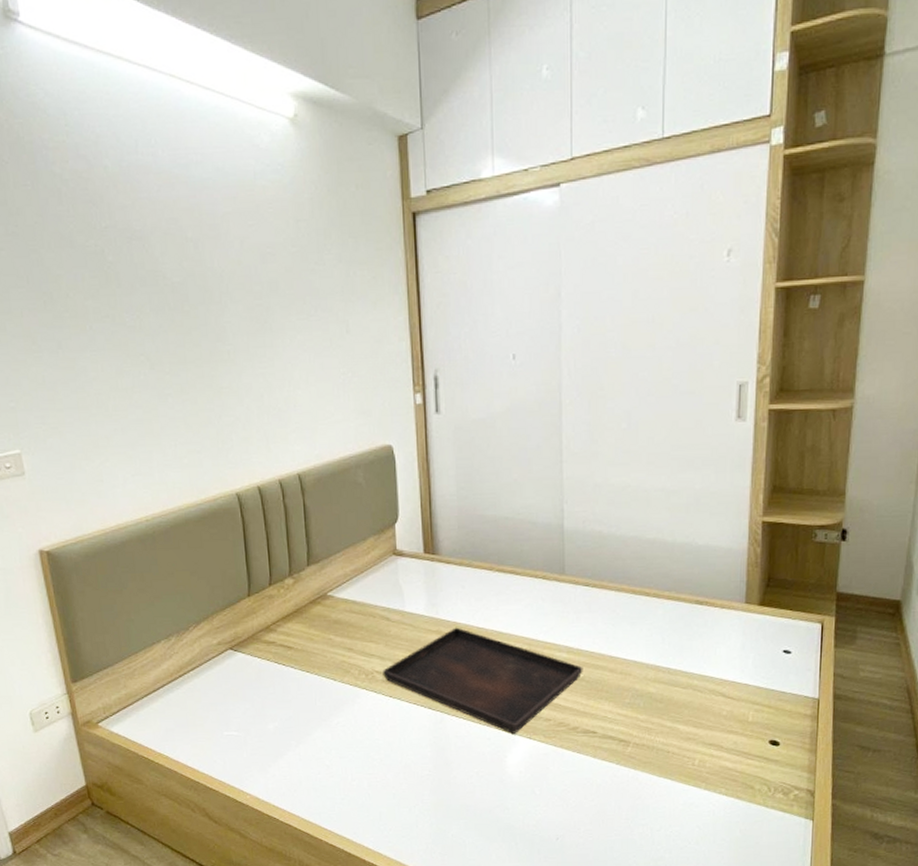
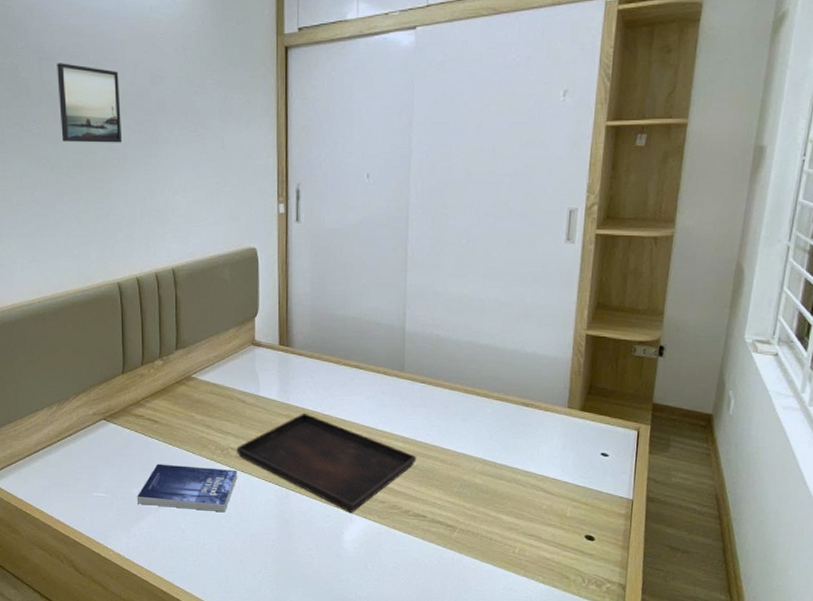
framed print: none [149,242,232,335] -> present [57,63,123,143]
book: none [273,694,386,743] -> present [136,464,238,512]

